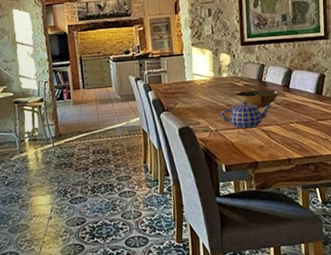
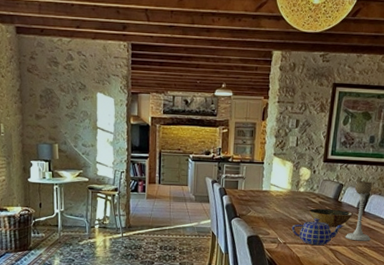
candle holder: none [275,58,301,119] -> present [345,180,372,241]

